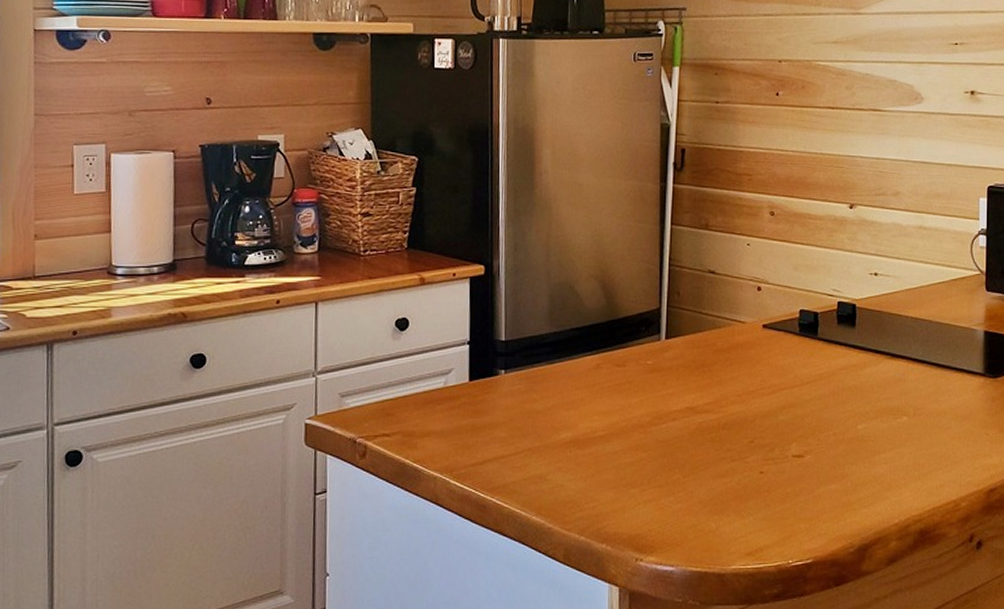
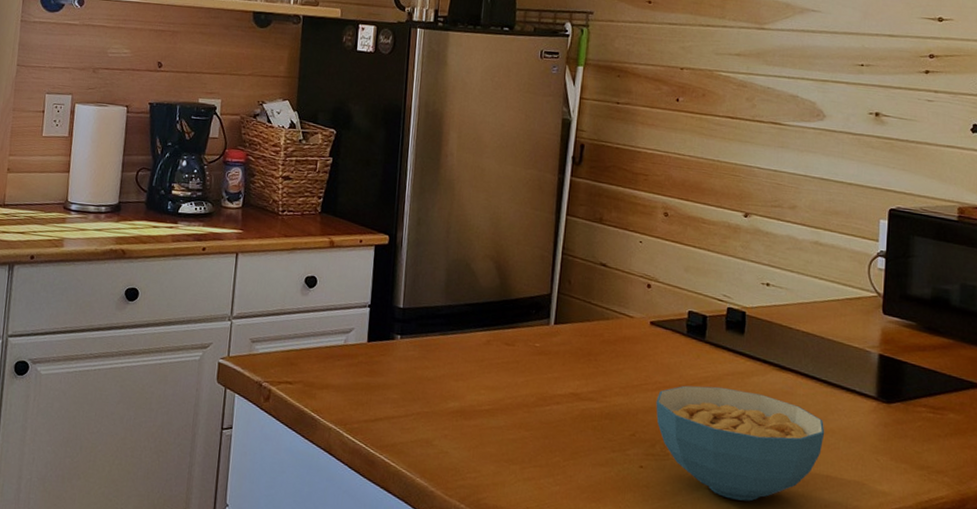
cereal bowl: none [773,382,937,492] -> present [656,385,825,502]

